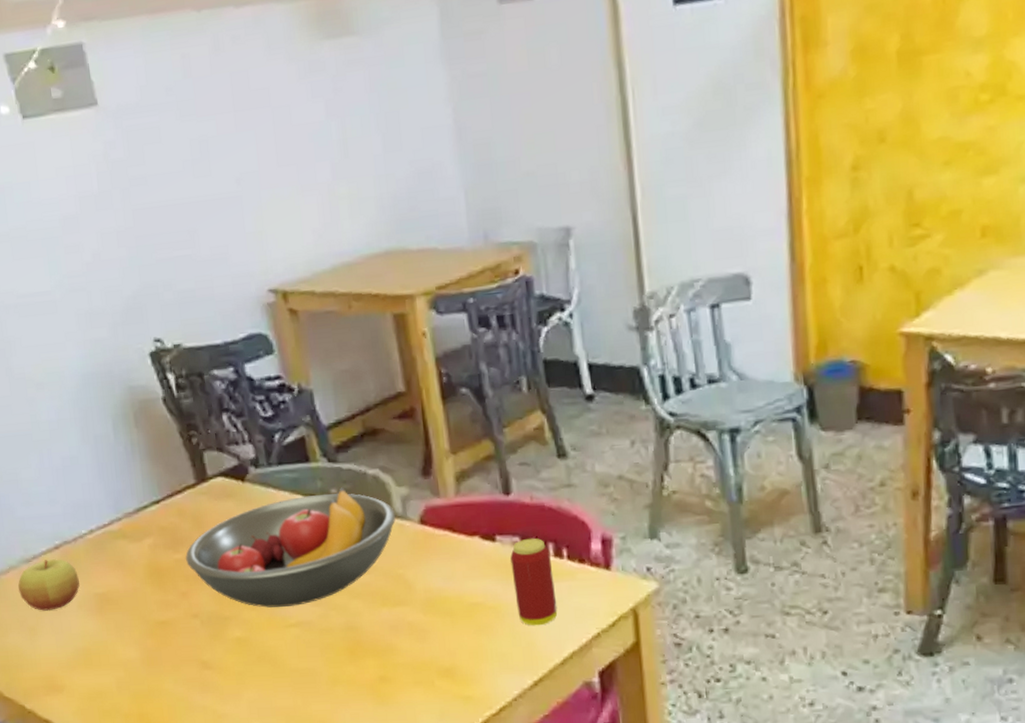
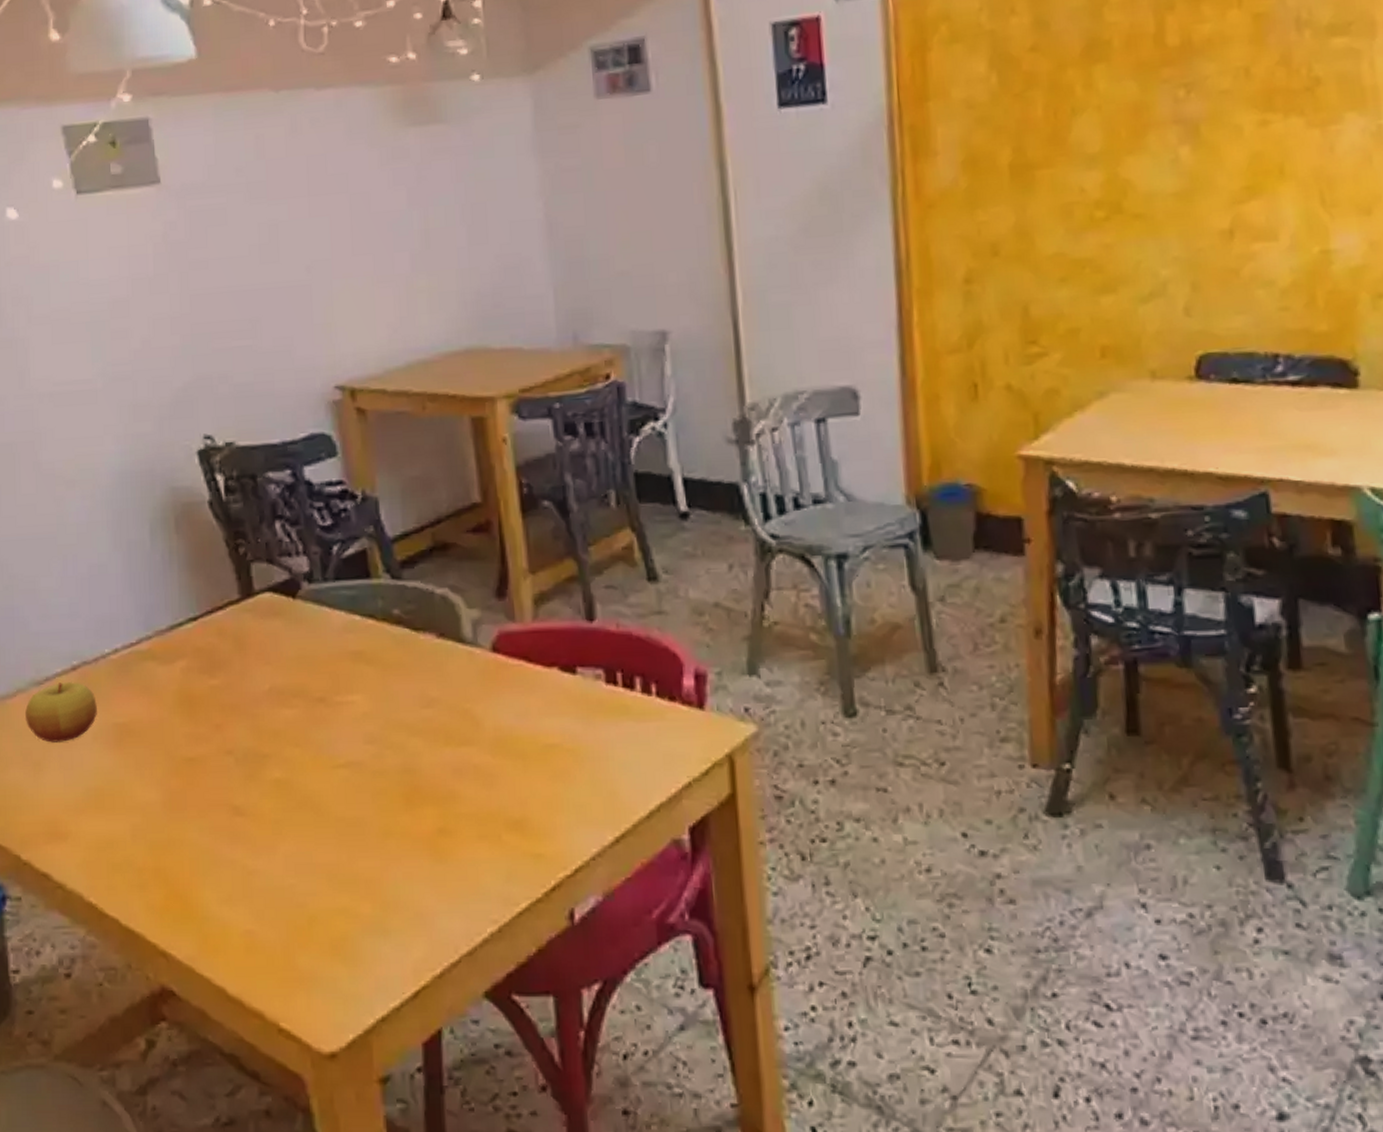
fruit bowl: present [186,487,396,608] -> none [223,608,465,745]
beverage can: present [510,538,558,626] -> none [592,670,644,773]

